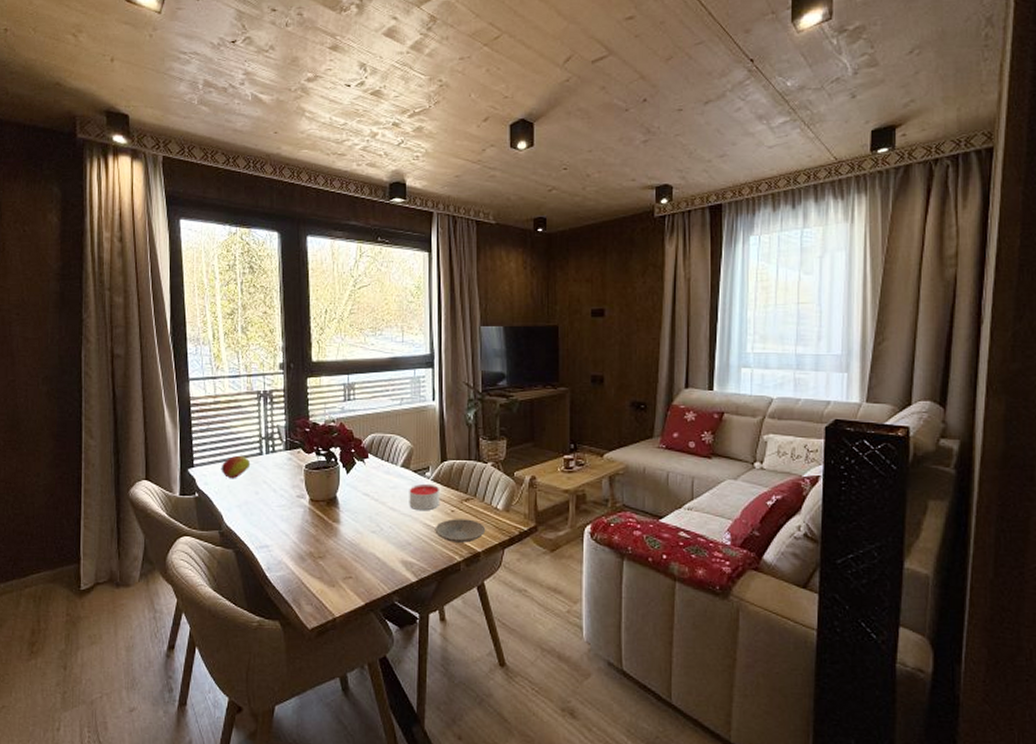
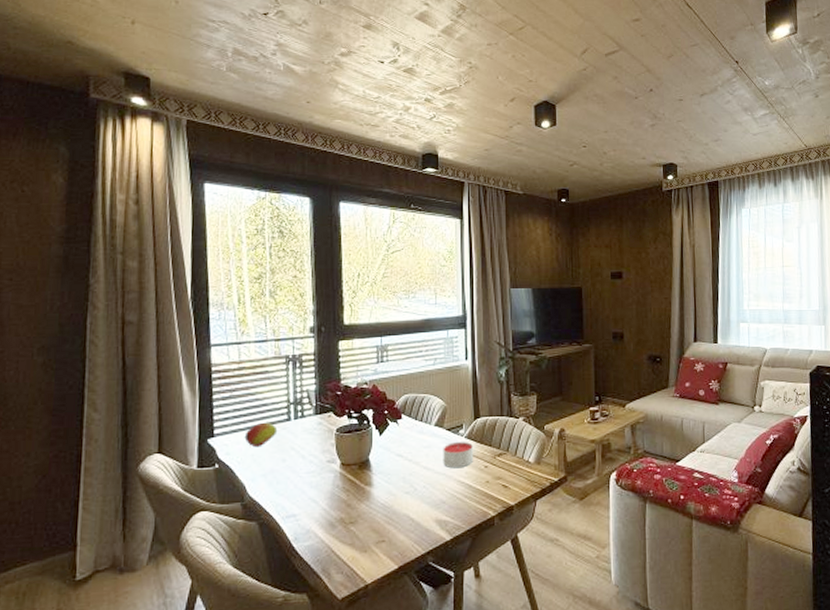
plate: present [435,519,486,543] -> none [469,474,519,498]

